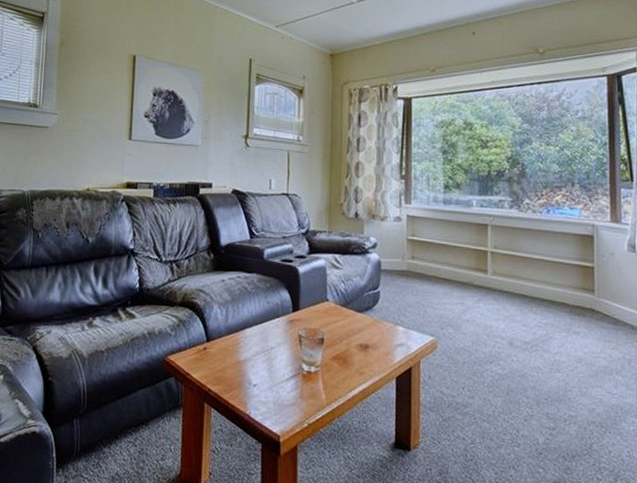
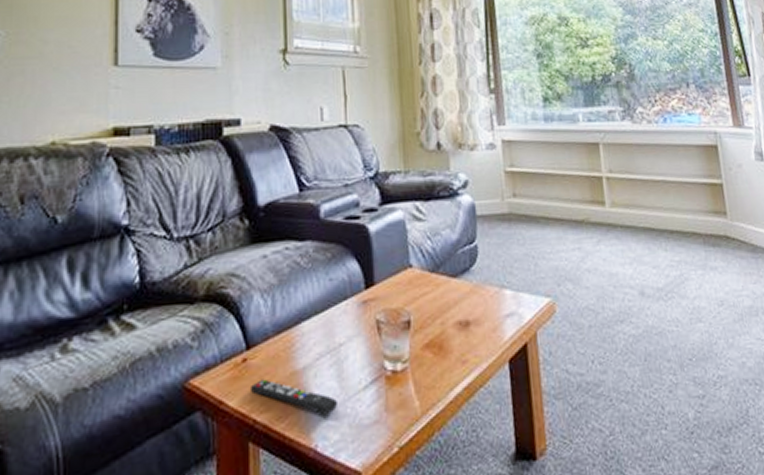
remote control: none [207,363,268,394] -> present [249,379,339,416]

